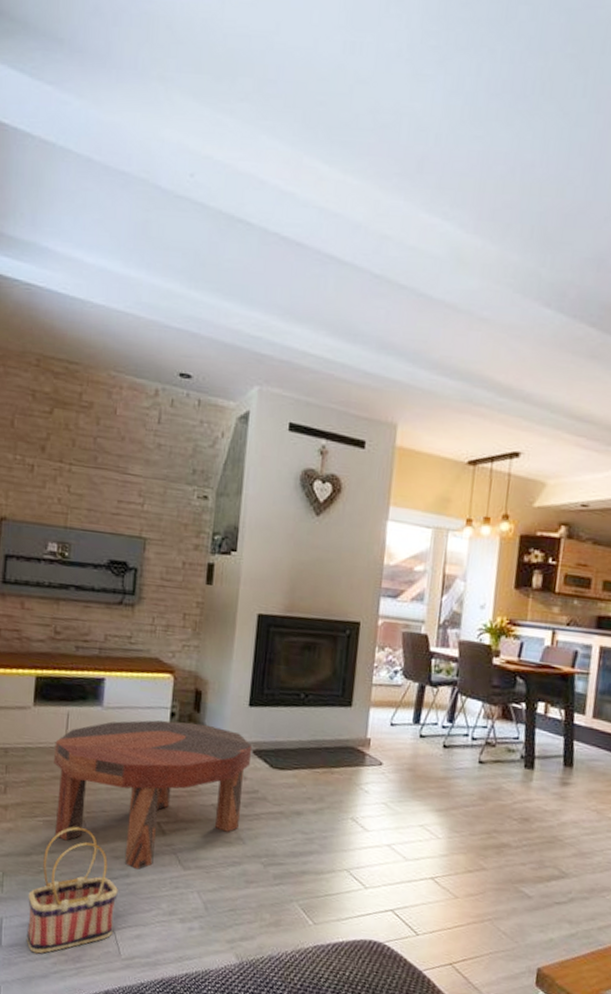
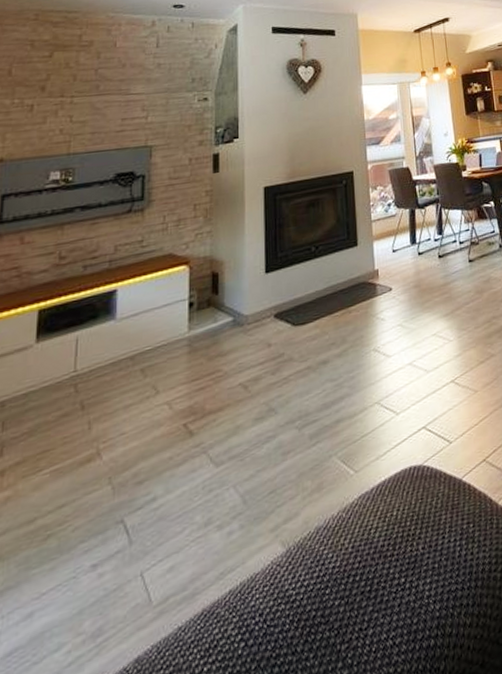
basket: present [26,826,118,954] -> none [30,462,144,650]
coffee table: present [54,720,251,870] -> none [62,302,272,488]

